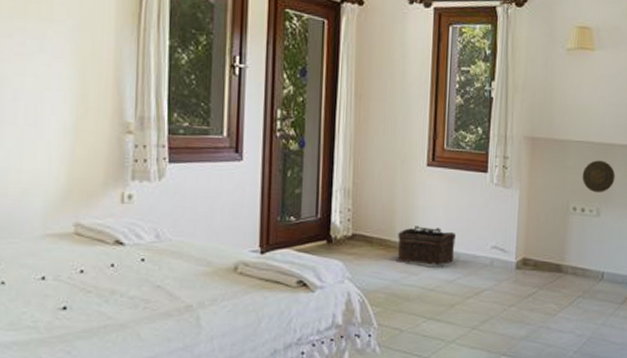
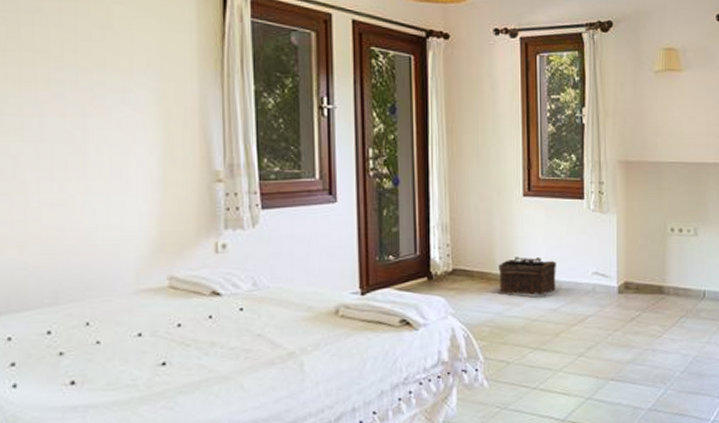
decorative plate: present [582,160,615,193] -> none [678,180,710,213]

